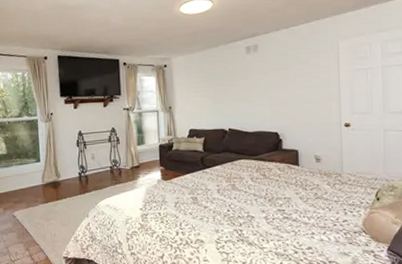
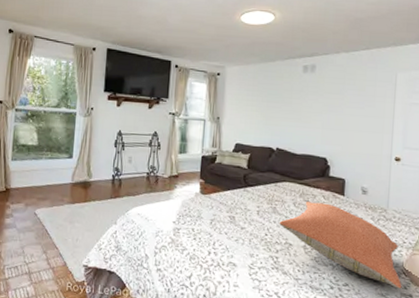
pillow: none [239,175,364,246] -> present [279,202,402,289]

